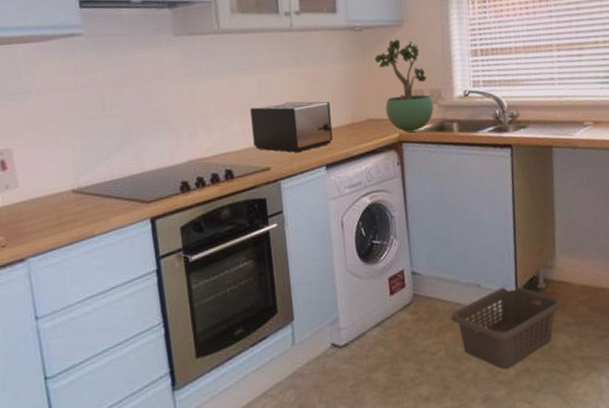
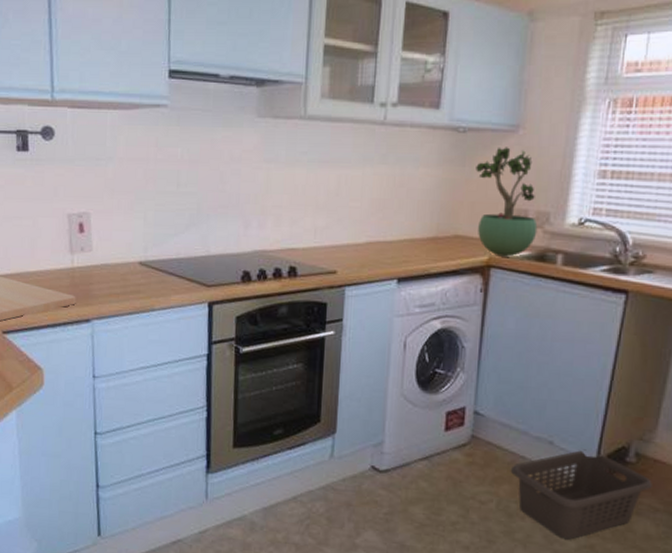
toaster: present [250,101,333,153] -> none [323,203,414,259]

